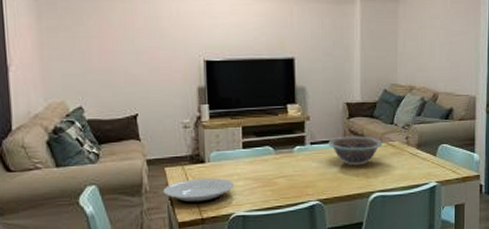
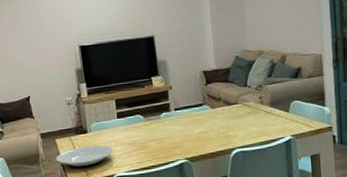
decorative bowl: present [328,136,383,166] -> none [190,99,239,127]

